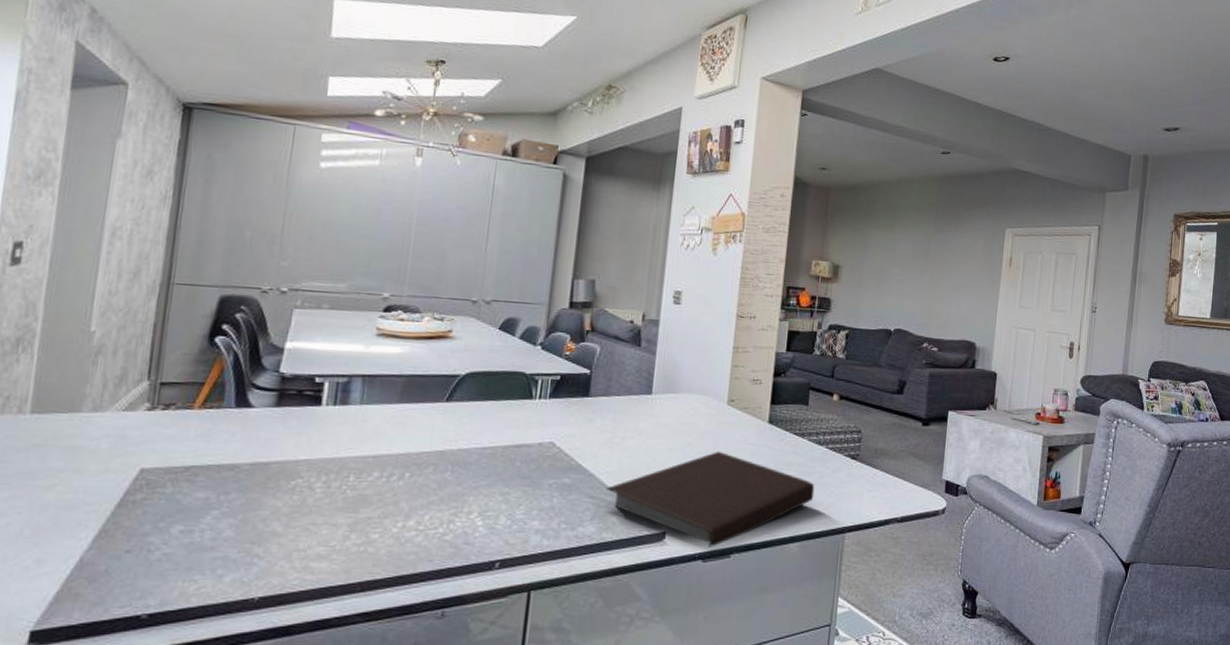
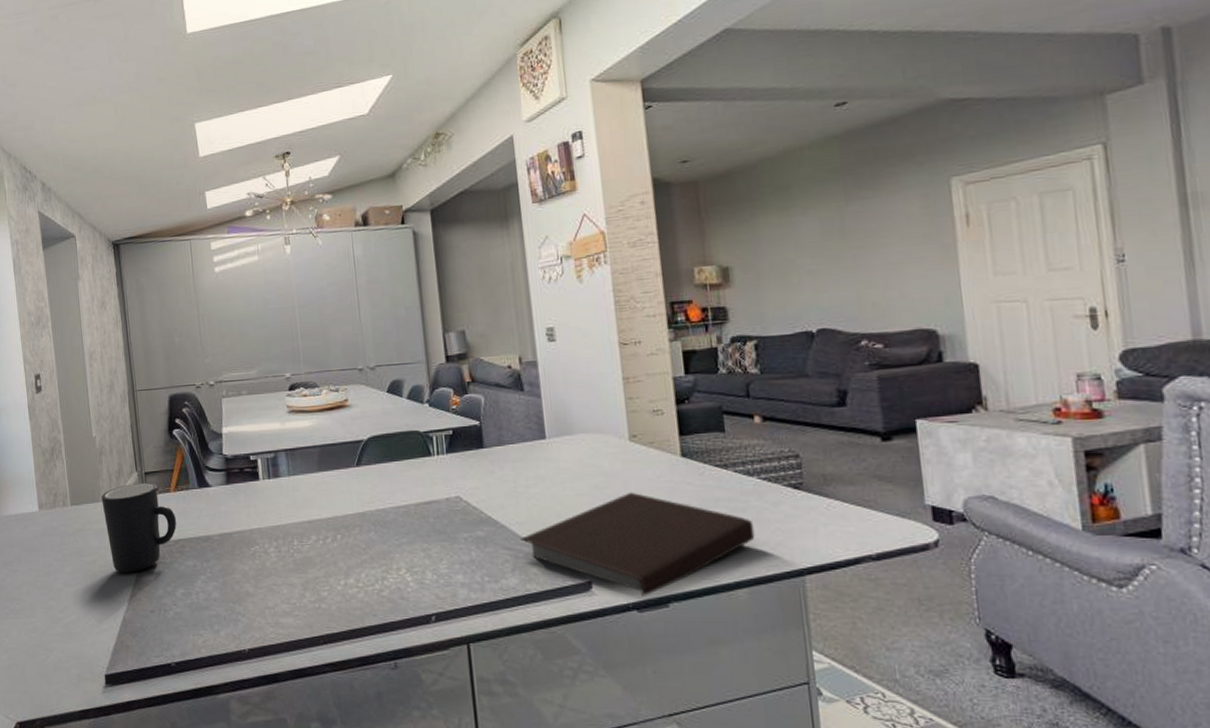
mug: none [80,393,195,503] -> present [101,482,177,573]

